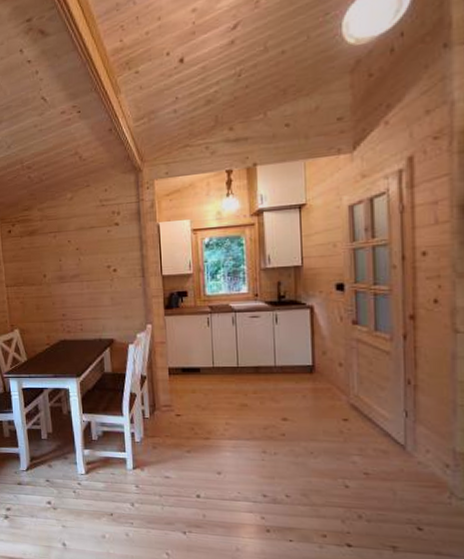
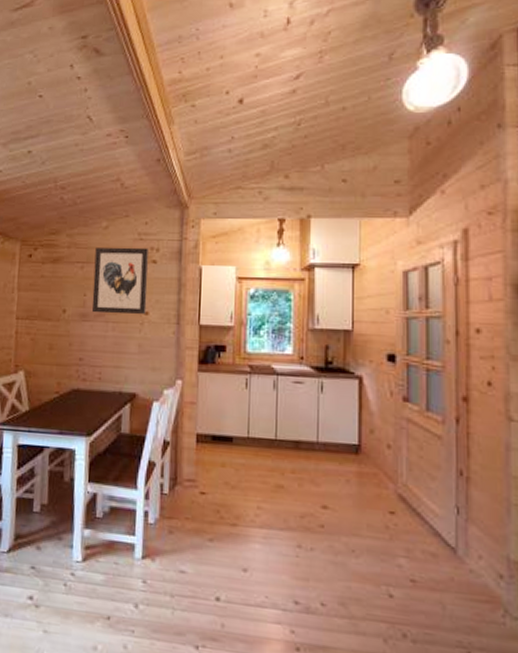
wall art: none [64,212,115,275] -> present [91,247,148,315]

